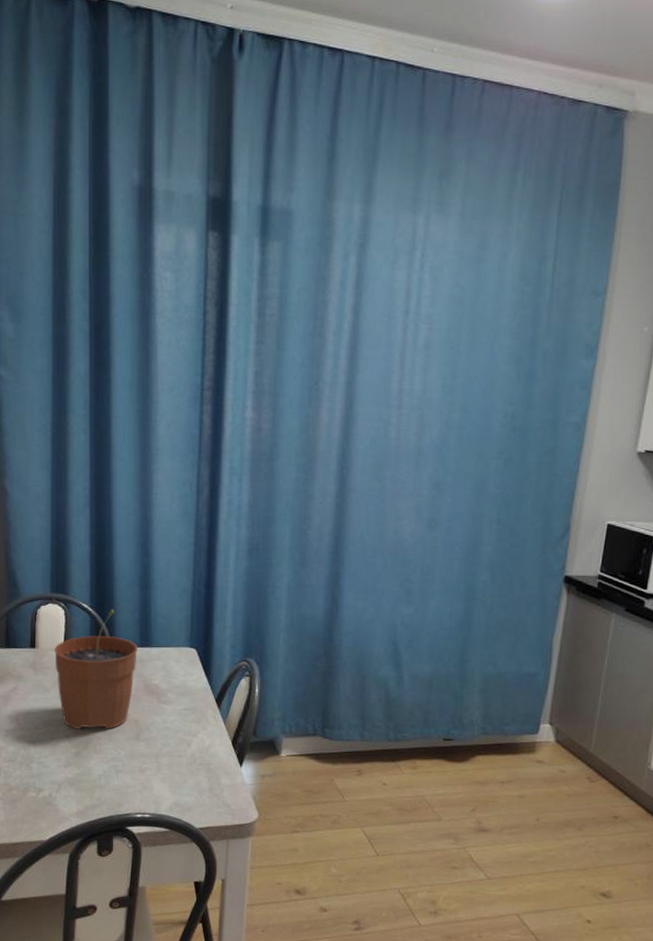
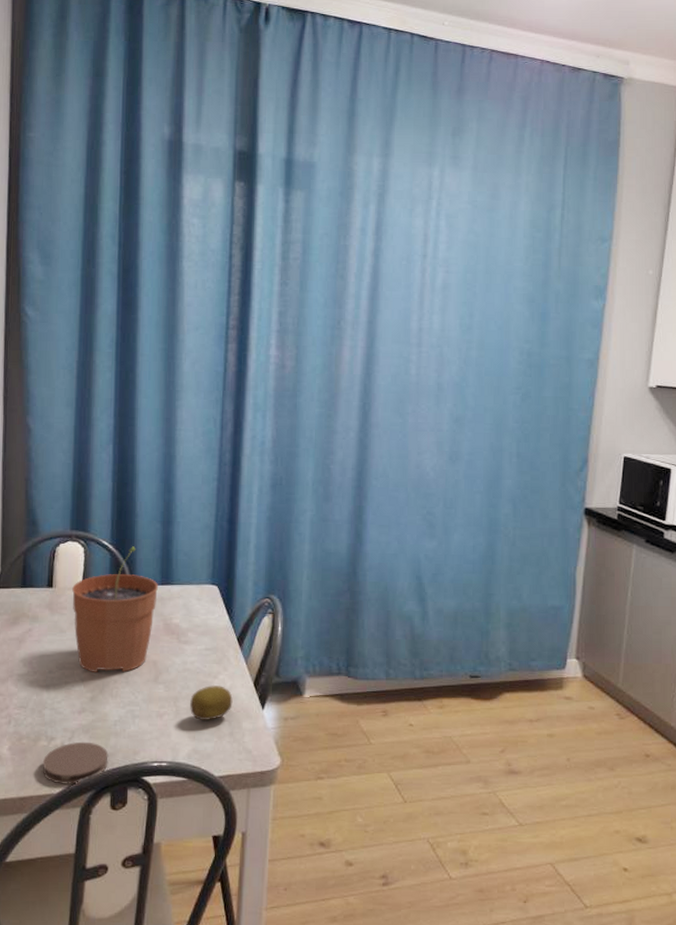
coaster: none [32,793,94,832] -> present [42,741,109,785]
fruit: none [171,742,212,777] -> present [190,684,233,721]

